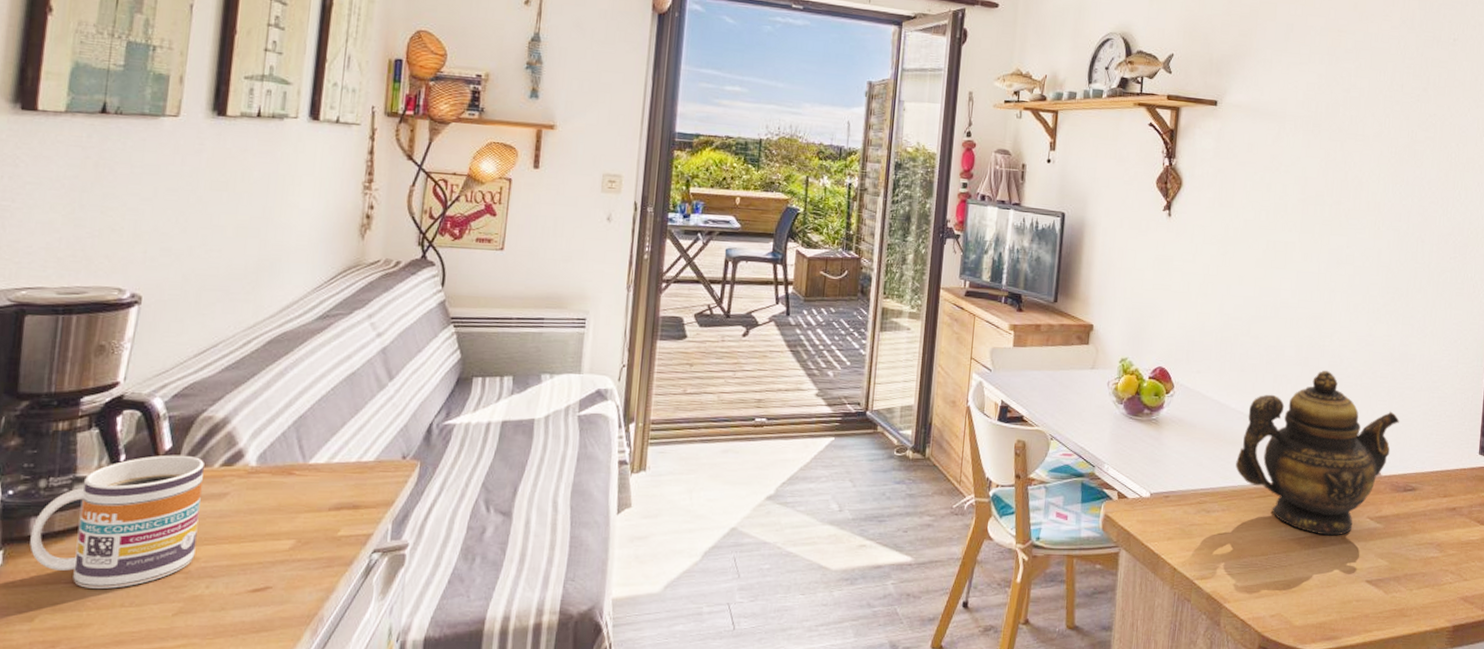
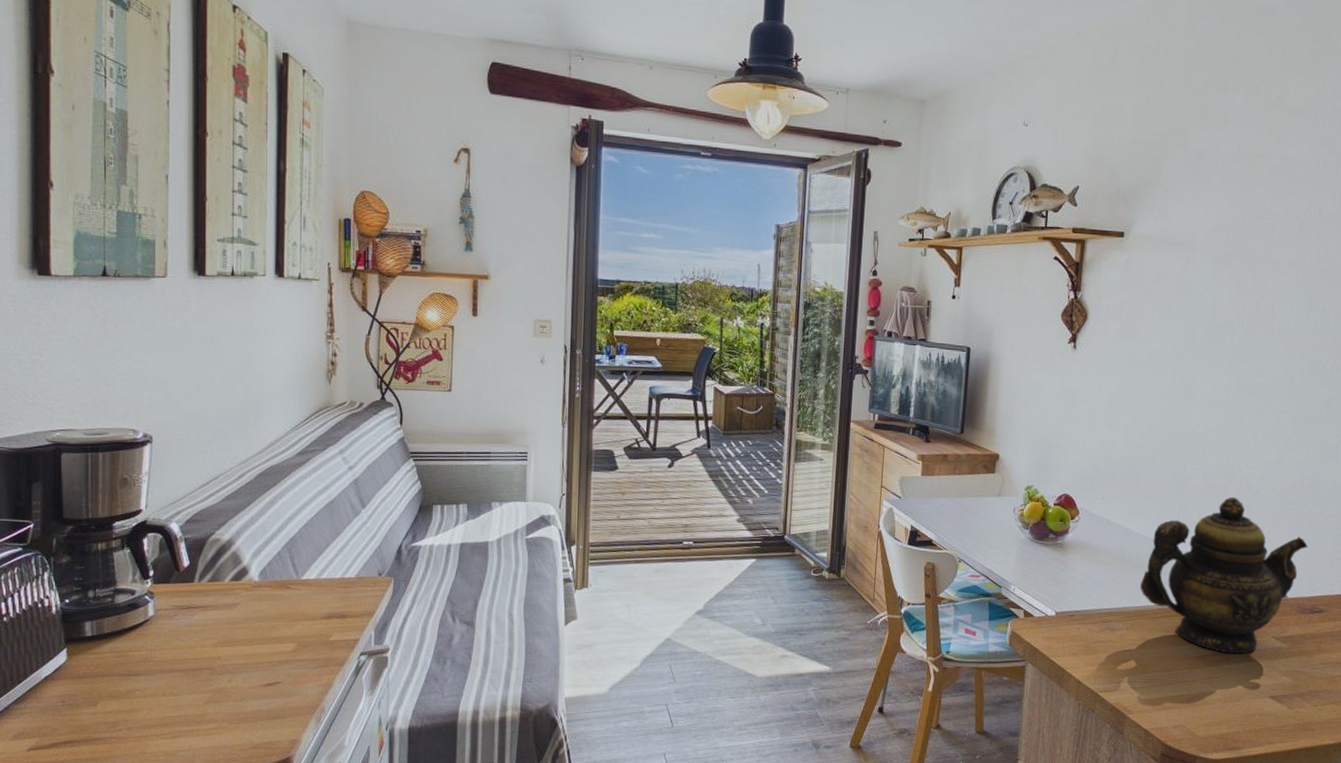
mug: present [30,455,204,589] -> none [87,571,217,681]

